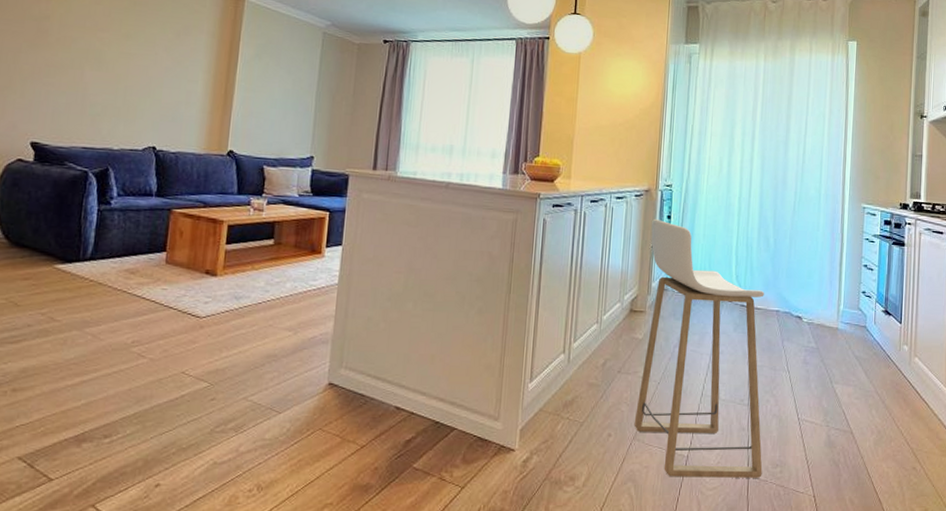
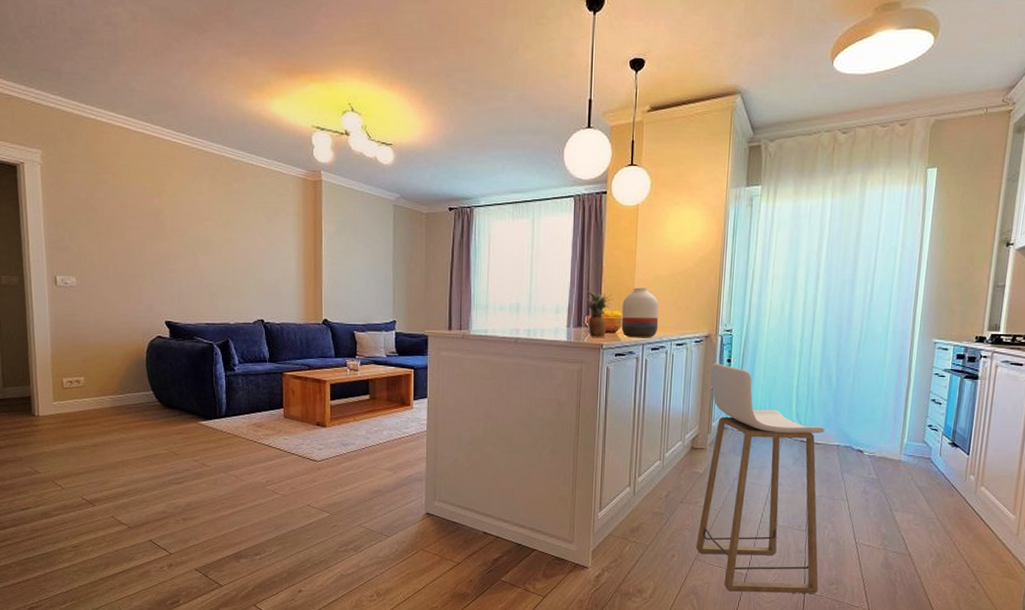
fruit: none [525,135,552,187] -> present [586,290,613,338]
vase: none [560,136,599,190] -> present [621,287,659,338]

